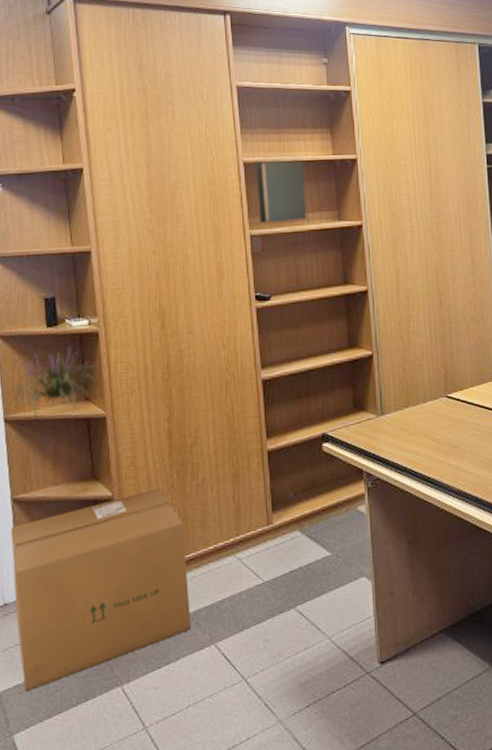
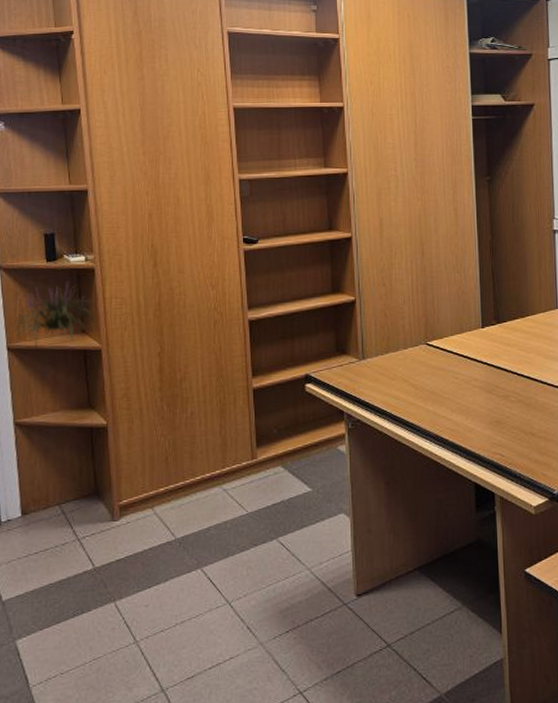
box: present [11,488,192,692] -> none [13,419,180,602]
binder: present [255,159,307,224] -> none [244,105,294,168]

